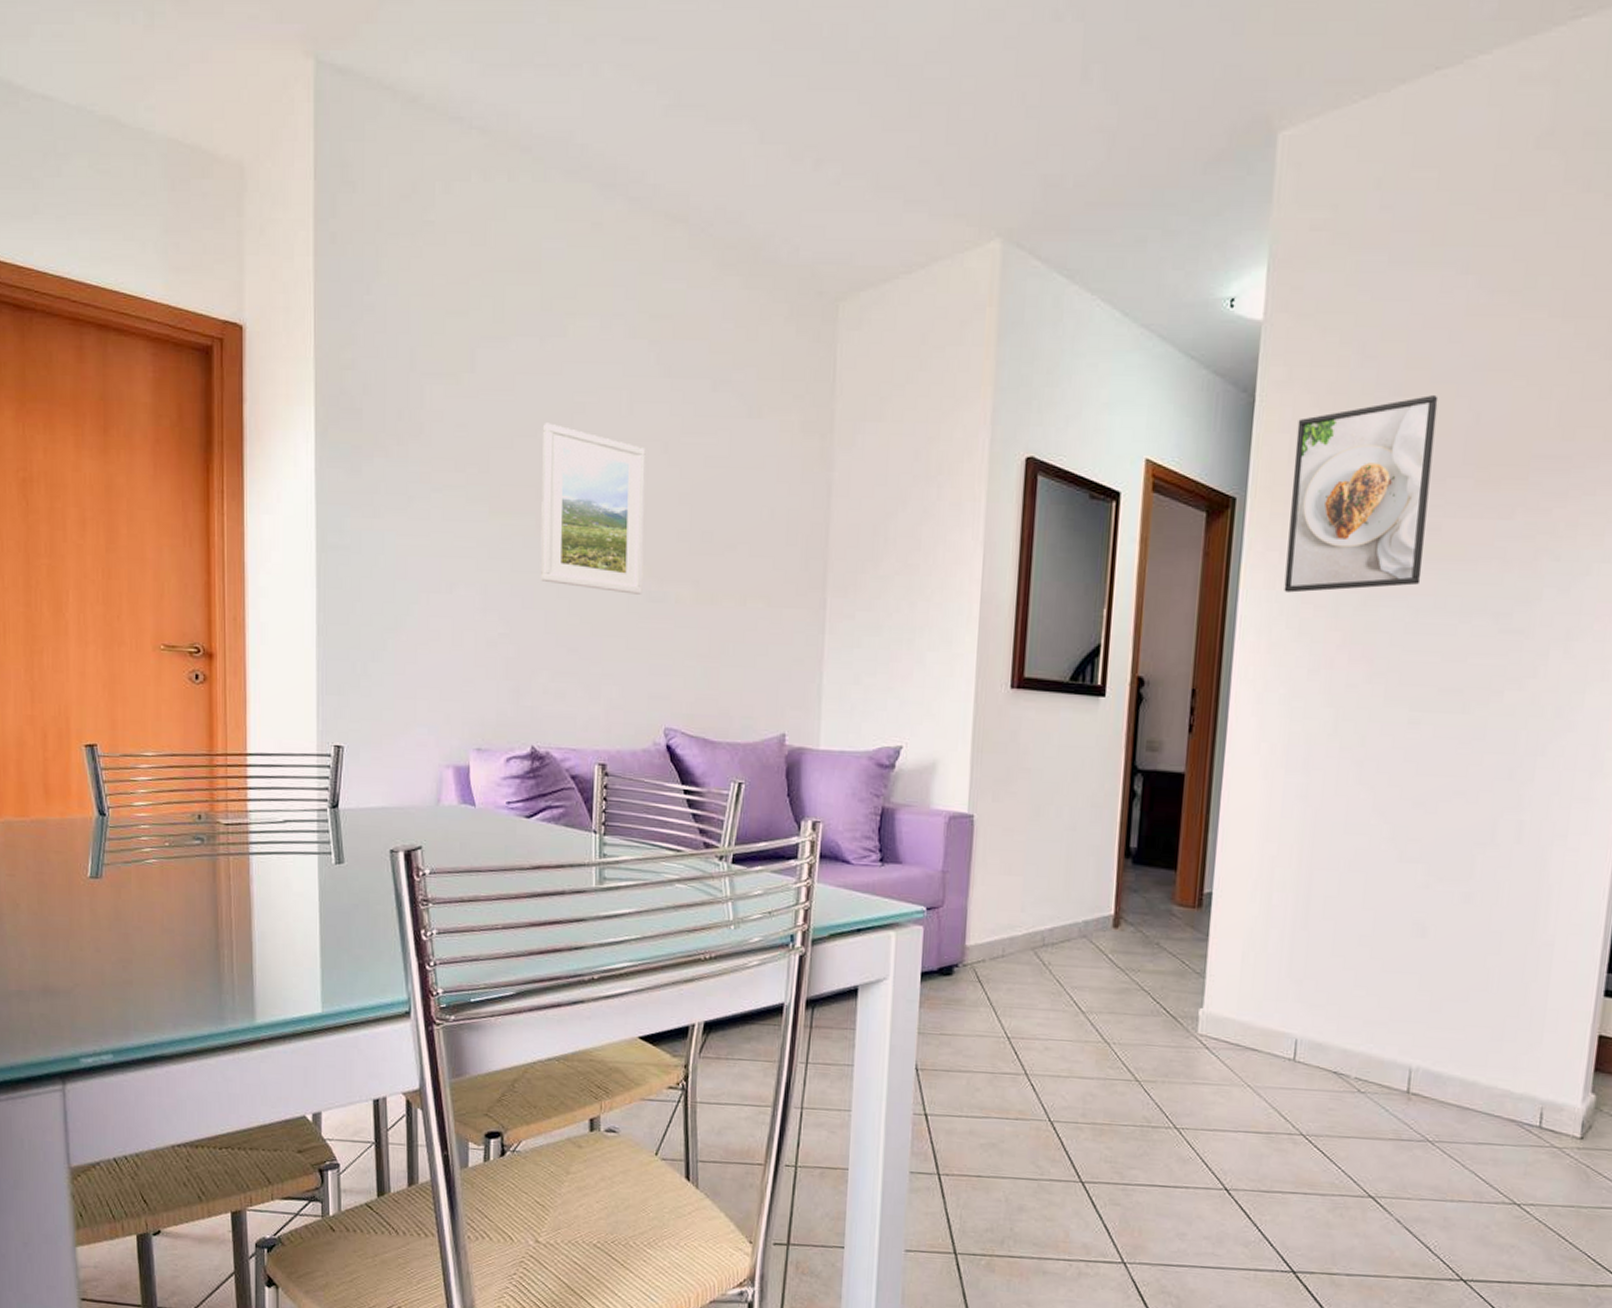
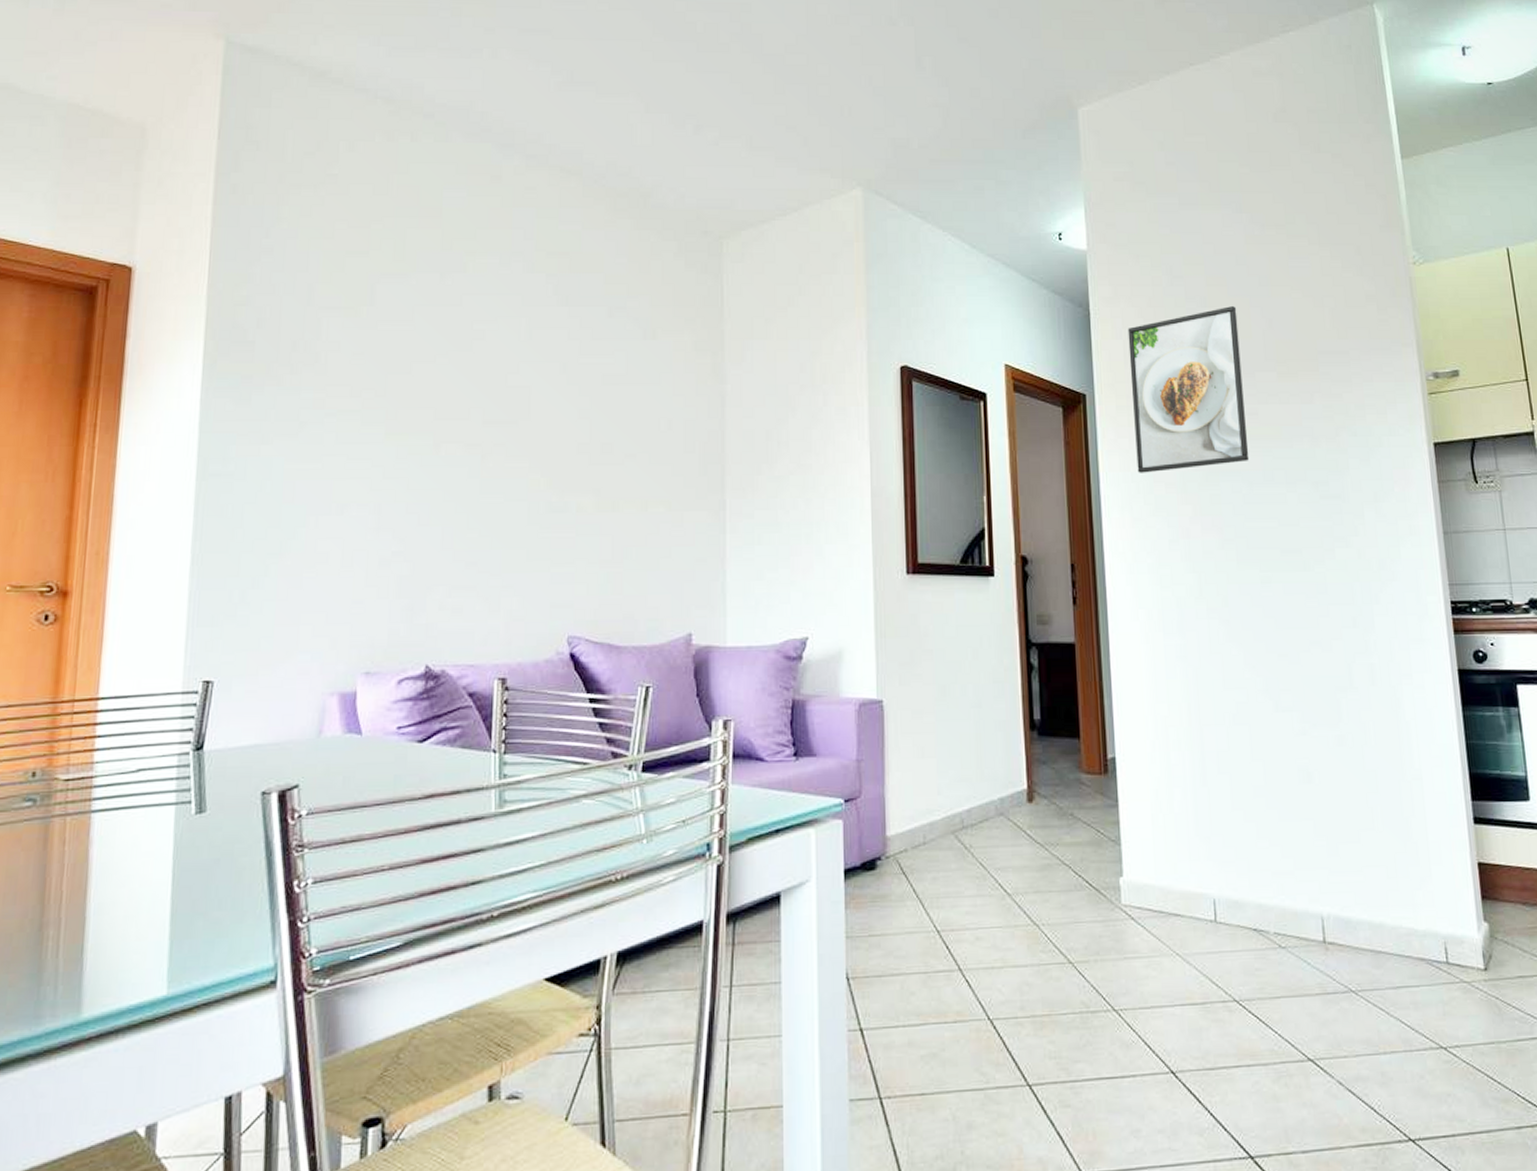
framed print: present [540,422,646,595] -> none [437,349,545,506]

